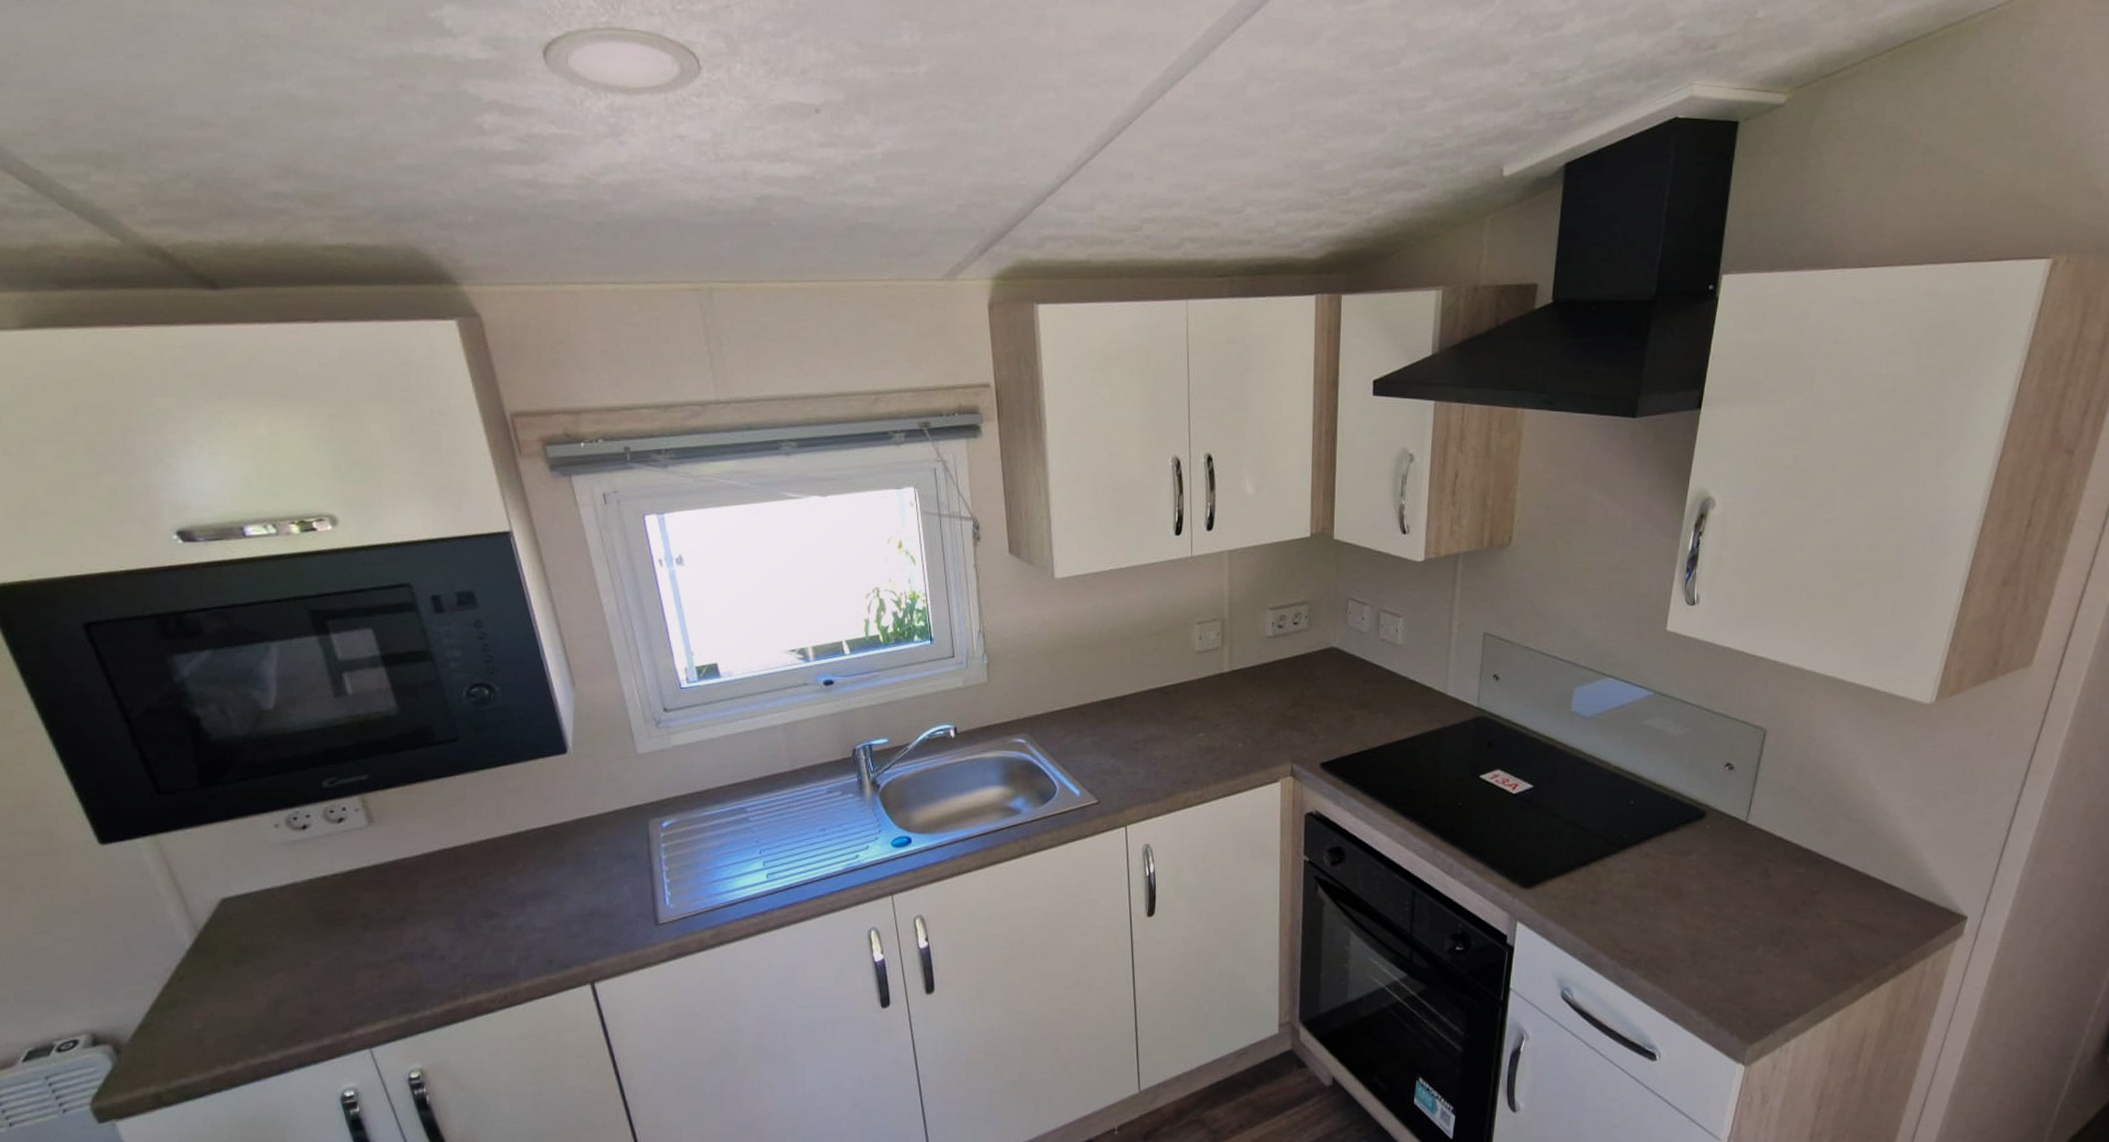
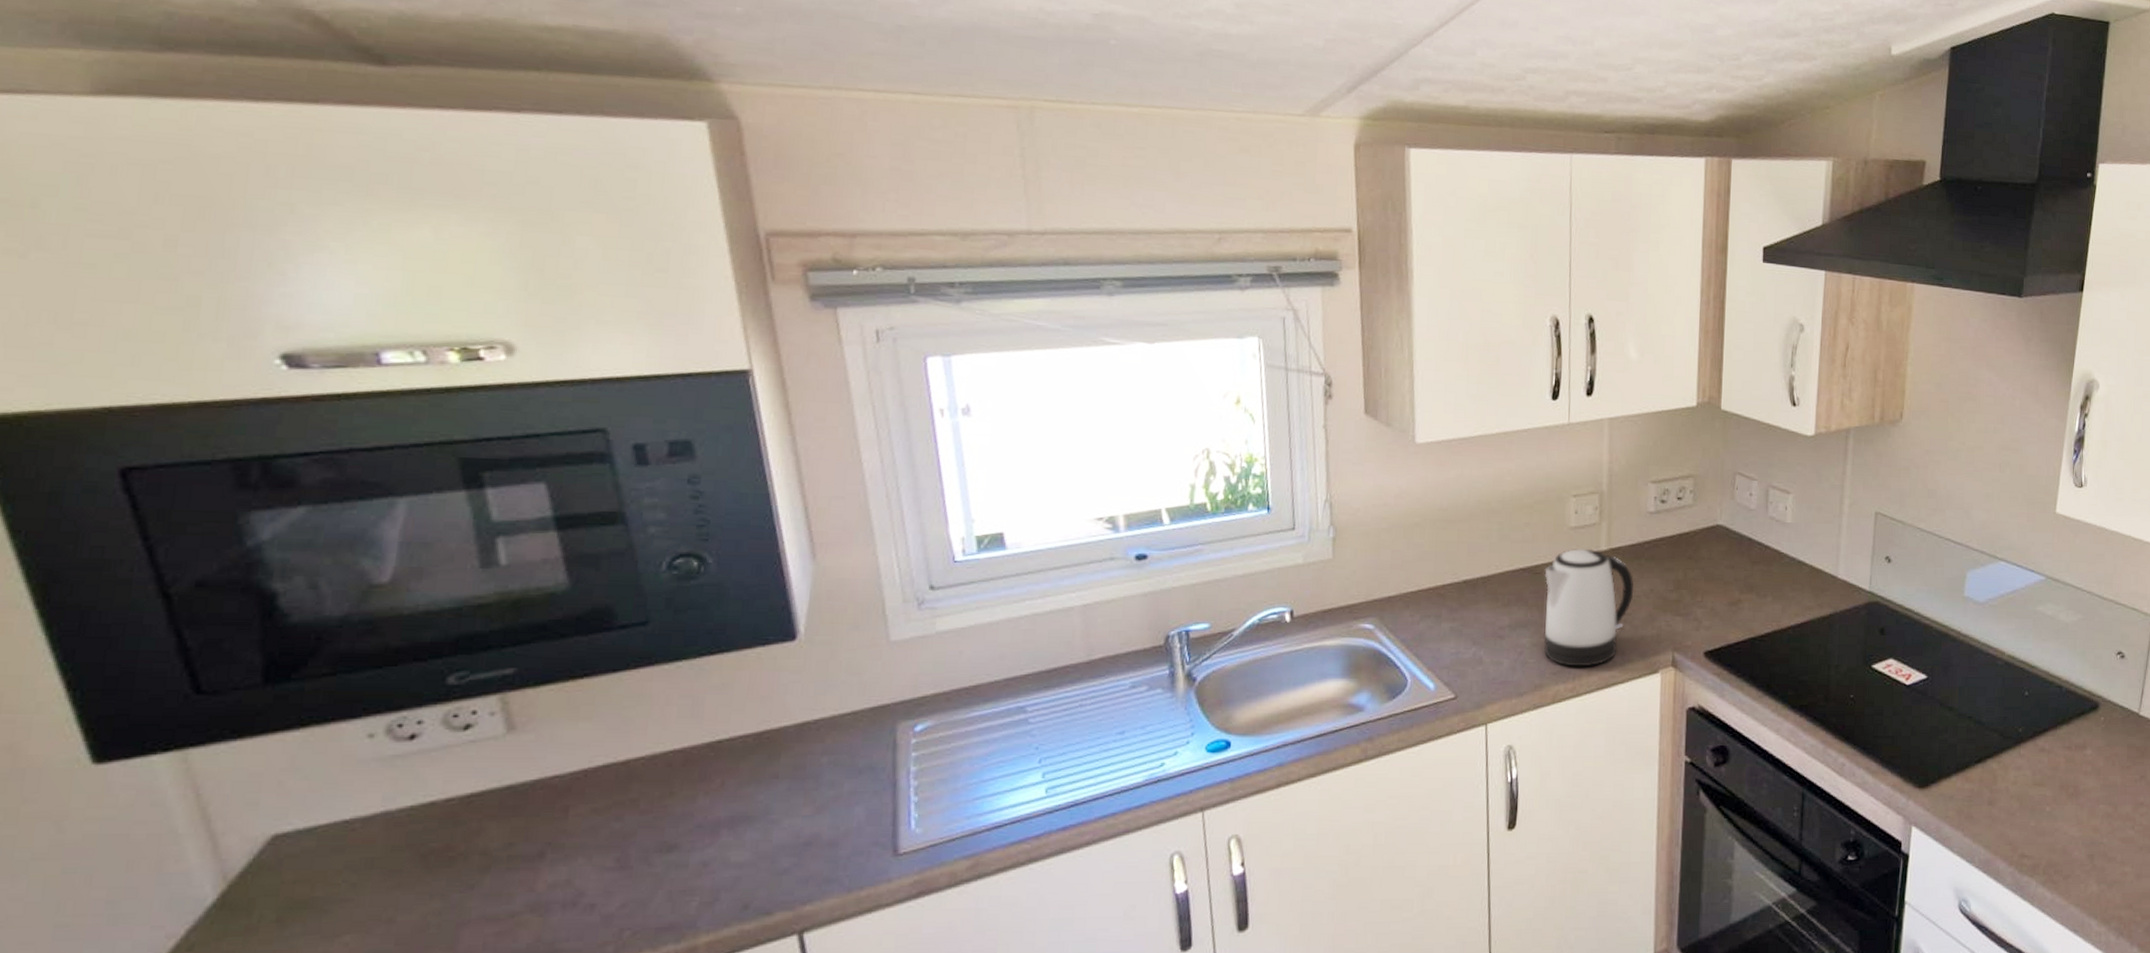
kettle: none [1173,670,1255,777] -> present [1543,548,1634,667]

